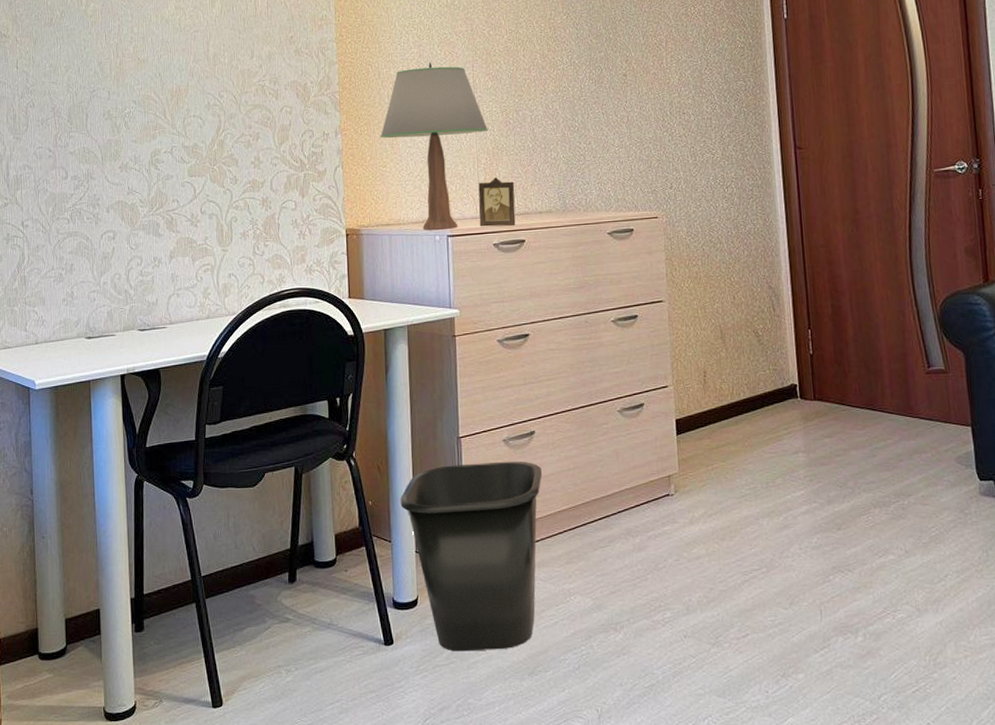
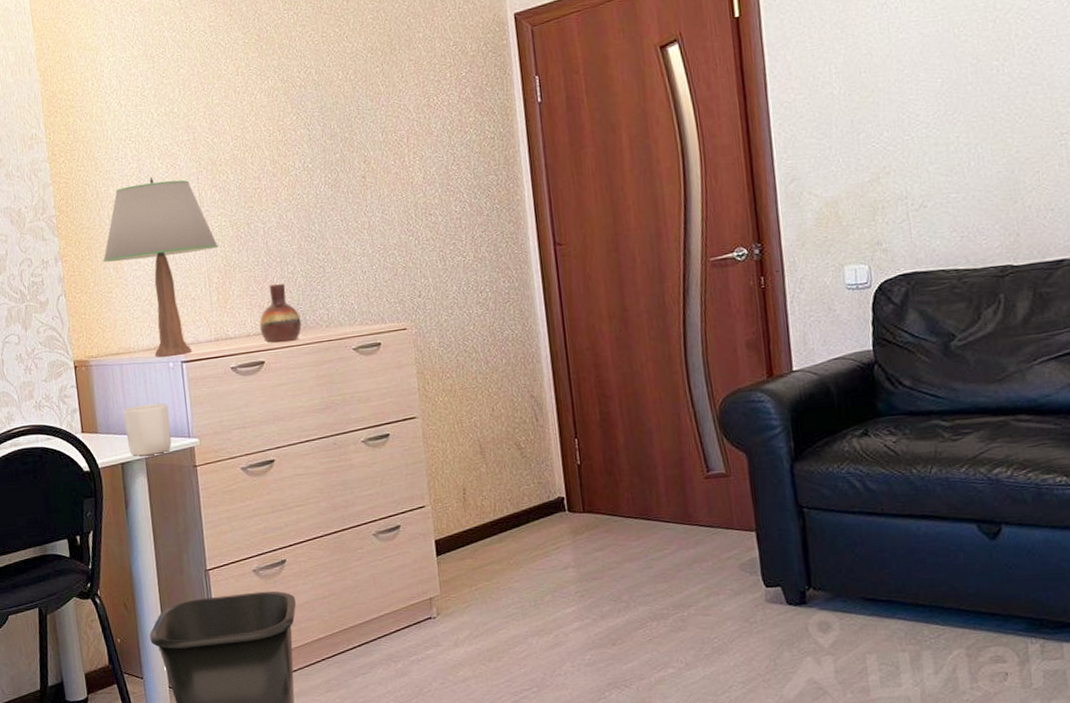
mug: none [389,274,434,323] -> present [123,403,172,456]
photo frame: present [478,177,516,227] -> none [211,297,254,350]
vase: none [522,168,561,224] -> present [259,284,302,344]

